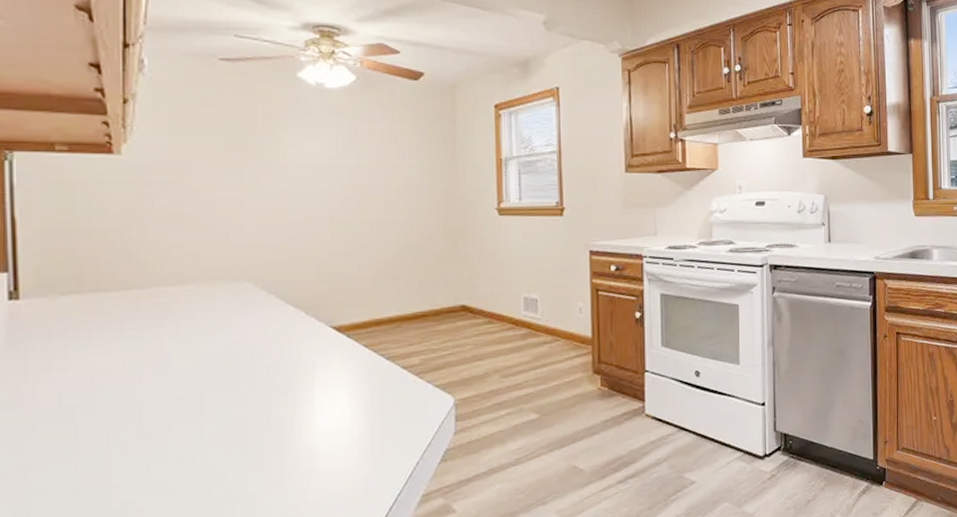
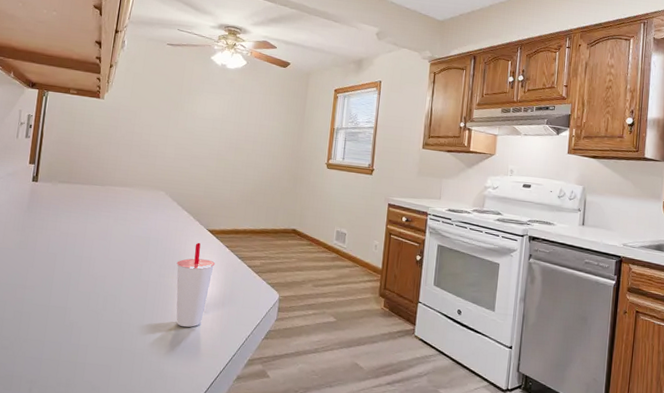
cup: none [289,347,351,472] -> present [176,242,215,327]

